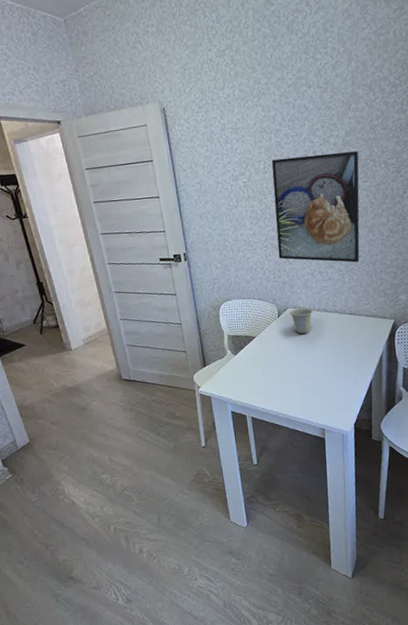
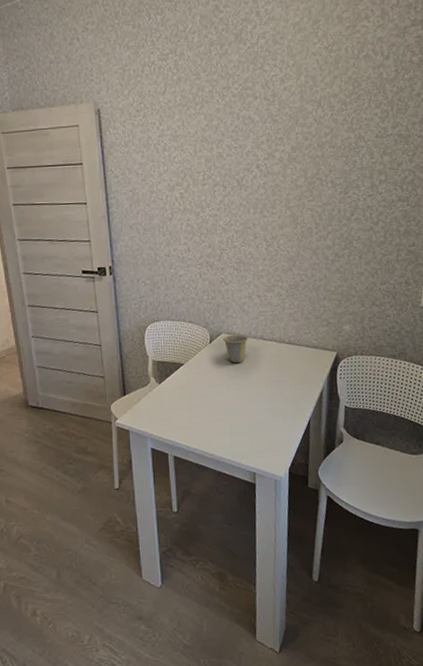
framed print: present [271,151,360,263] -> none [211,168,305,287]

